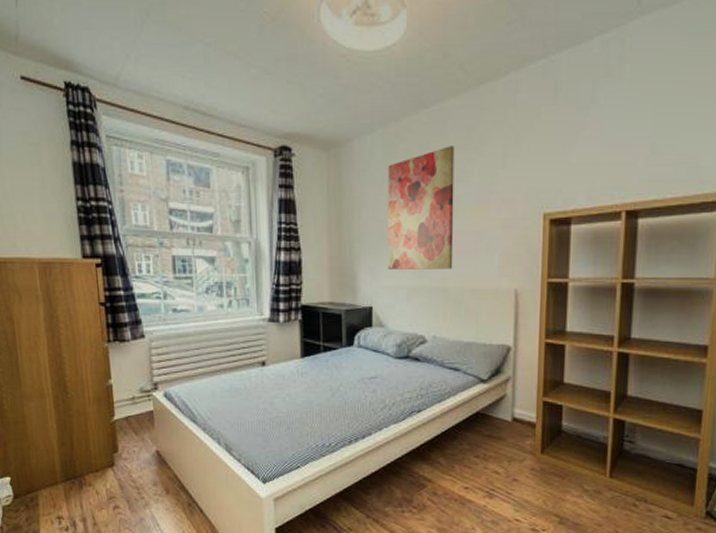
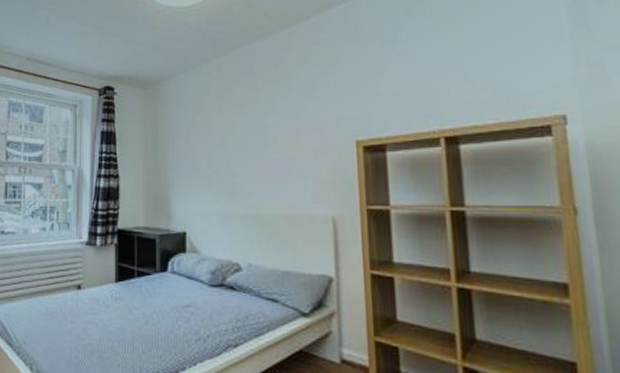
wall art: present [387,146,455,269] -> none [200,81,266,196]

